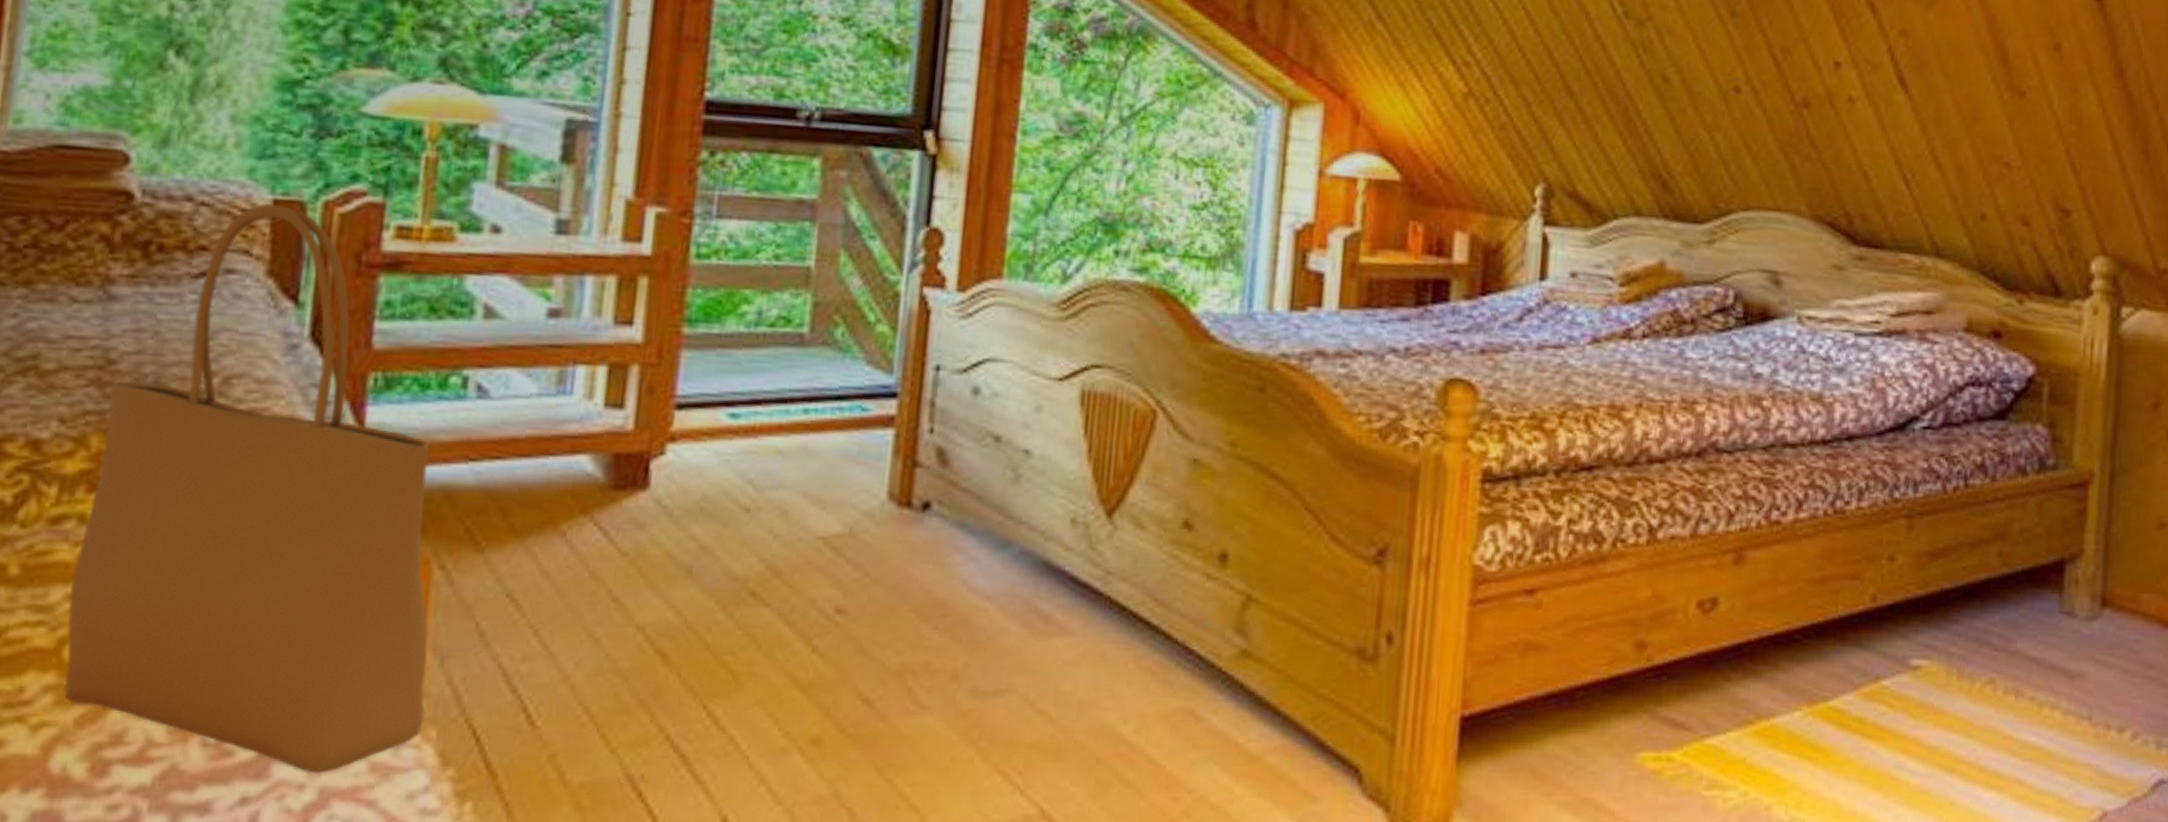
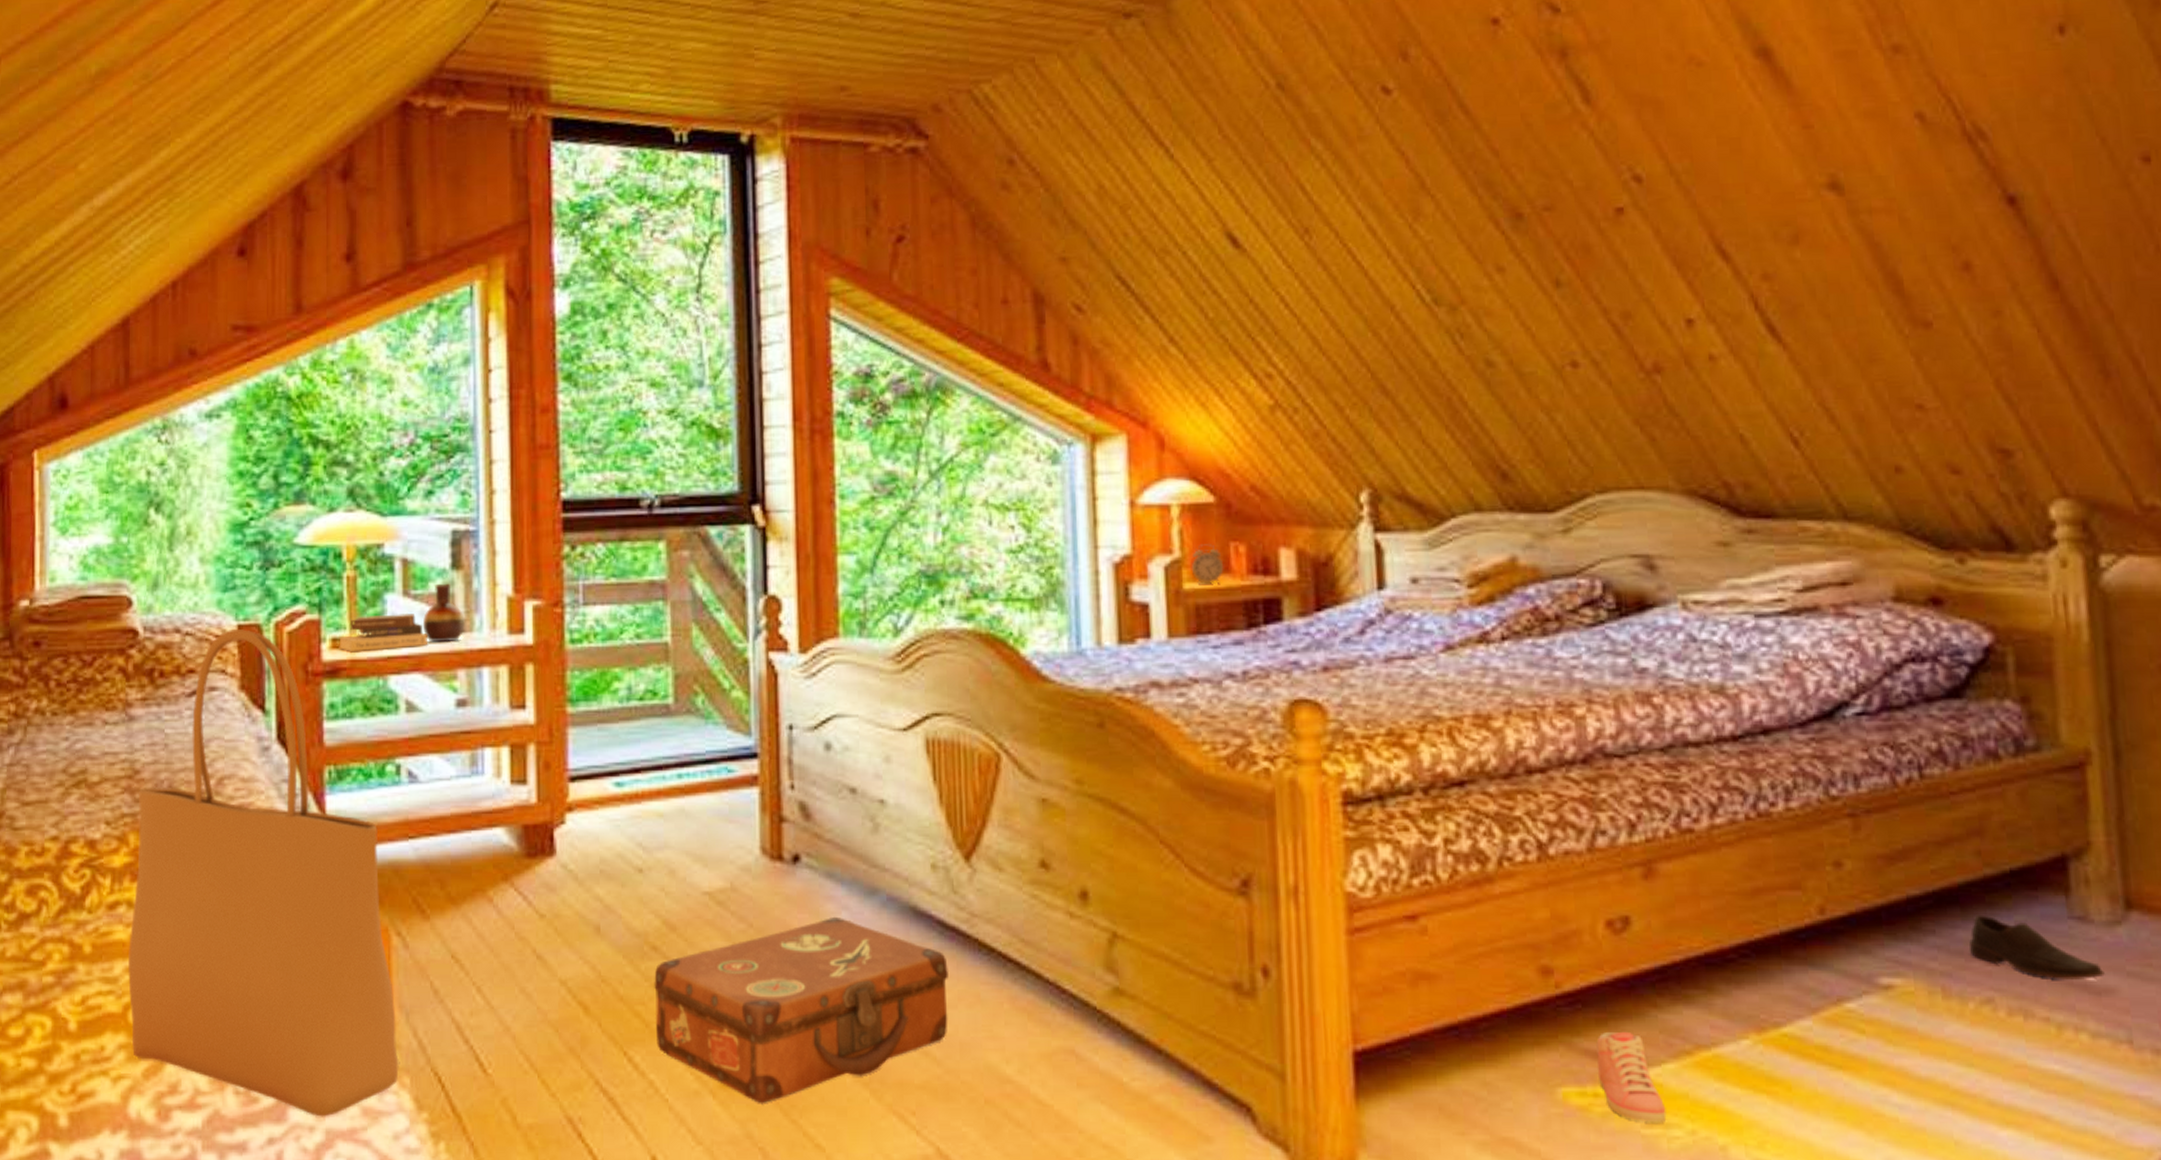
books: none [405,204,521,246] -> present [339,612,427,651]
vase: none [516,176,570,244] -> present [422,583,465,643]
suitcase: none [743,568,1076,761] -> present [654,916,948,1103]
alarm clock: none [1369,220,1401,260] -> present [1191,544,1224,584]
sneaker: none [1672,702,1726,786] -> present [1596,1031,1667,1123]
shoe: none [1982,607,2079,665] -> present [1968,914,2105,980]

